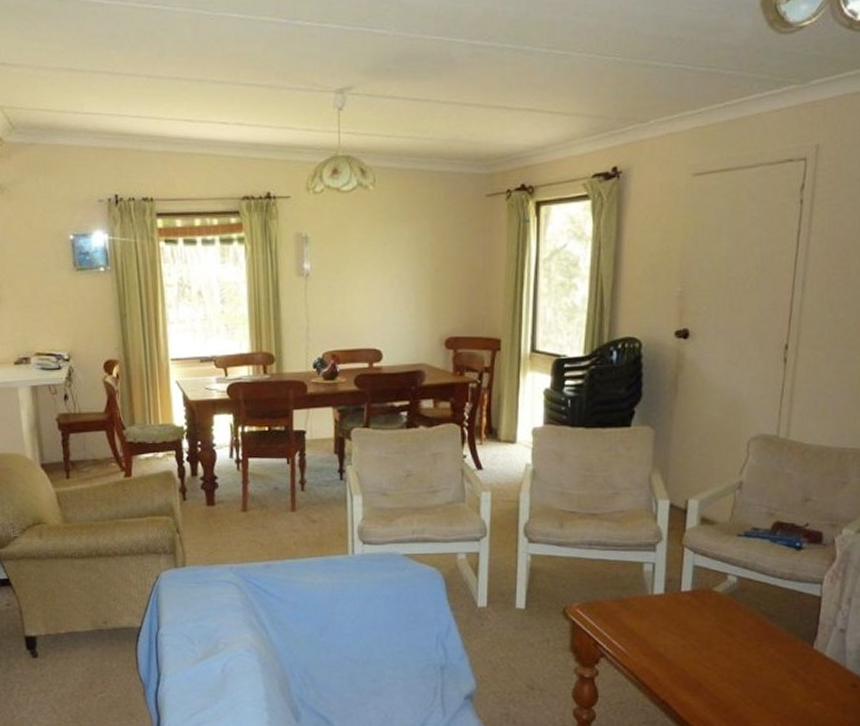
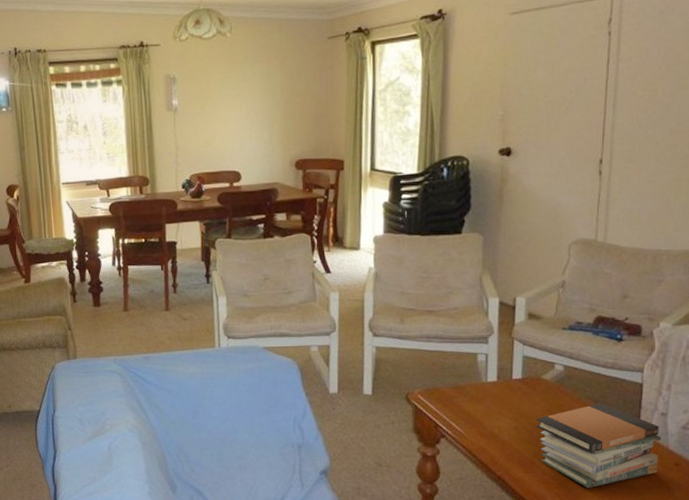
book stack: none [705,618,839,712] -> present [536,403,662,488]

